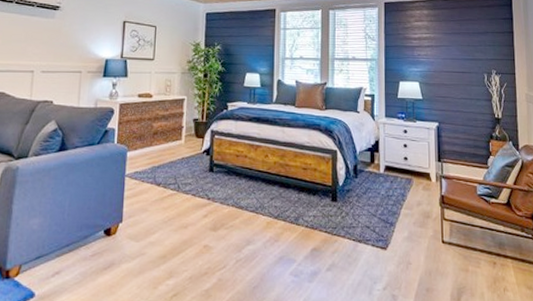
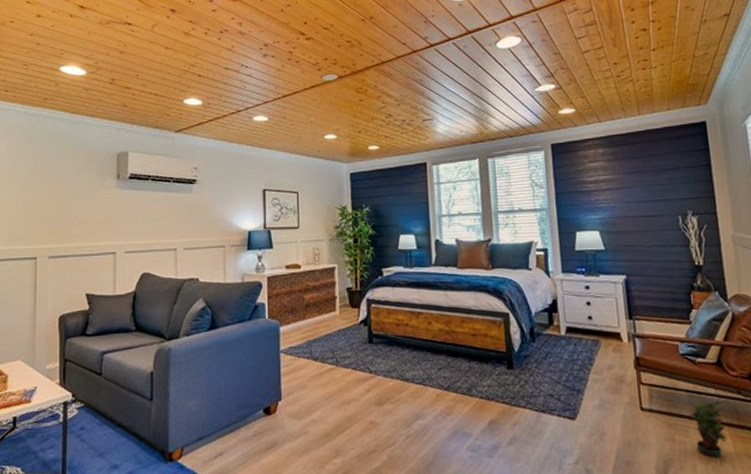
potted plant: none [482,231,515,287] -> present [690,395,730,458]

